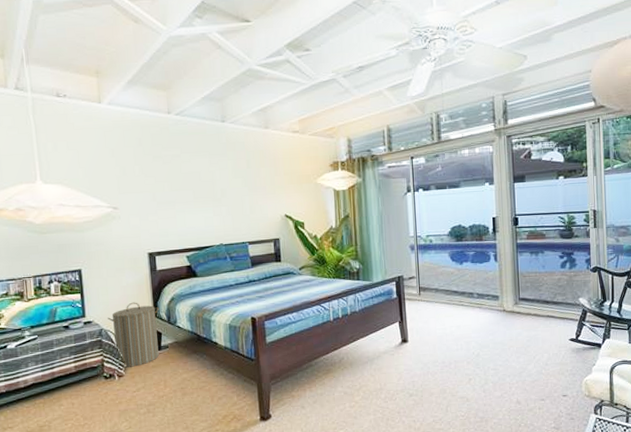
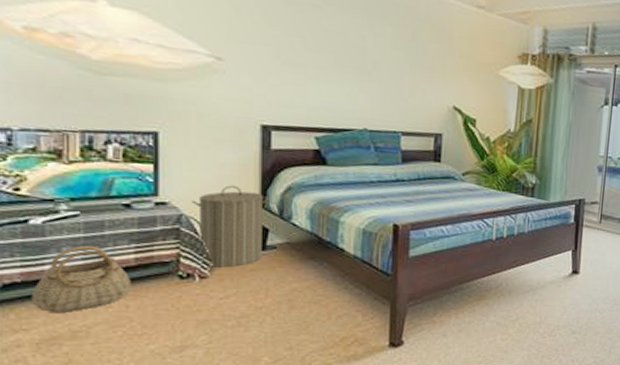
basket: none [12,360,74,413] -> present [31,245,131,312]

